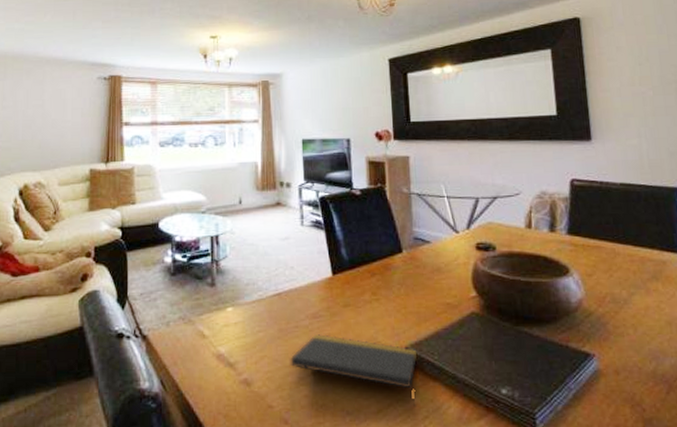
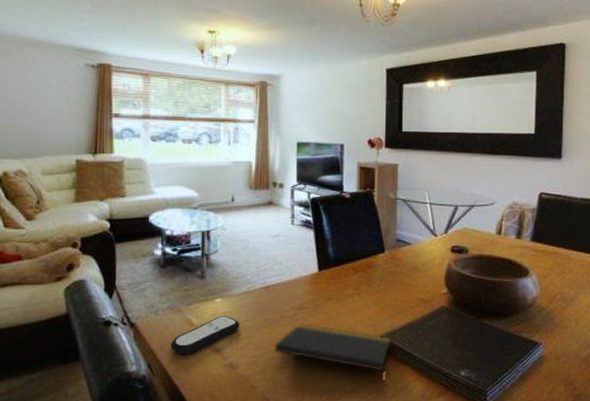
remote control: none [182,325,252,369] -> present [170,315,239,354]

